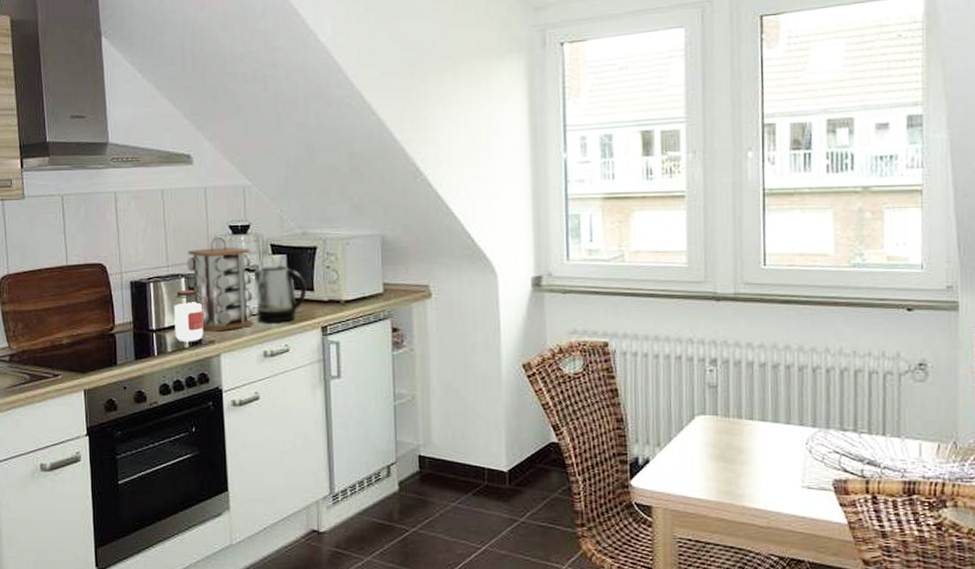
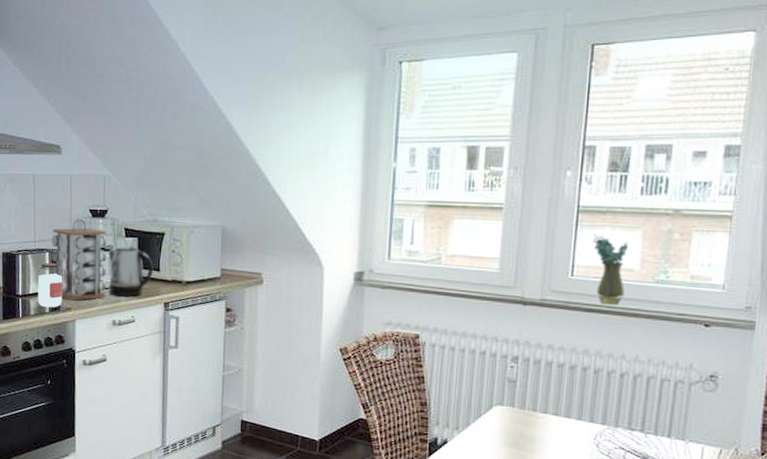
vase: none [782,218,821,295] -> present [593,234,629,306]

